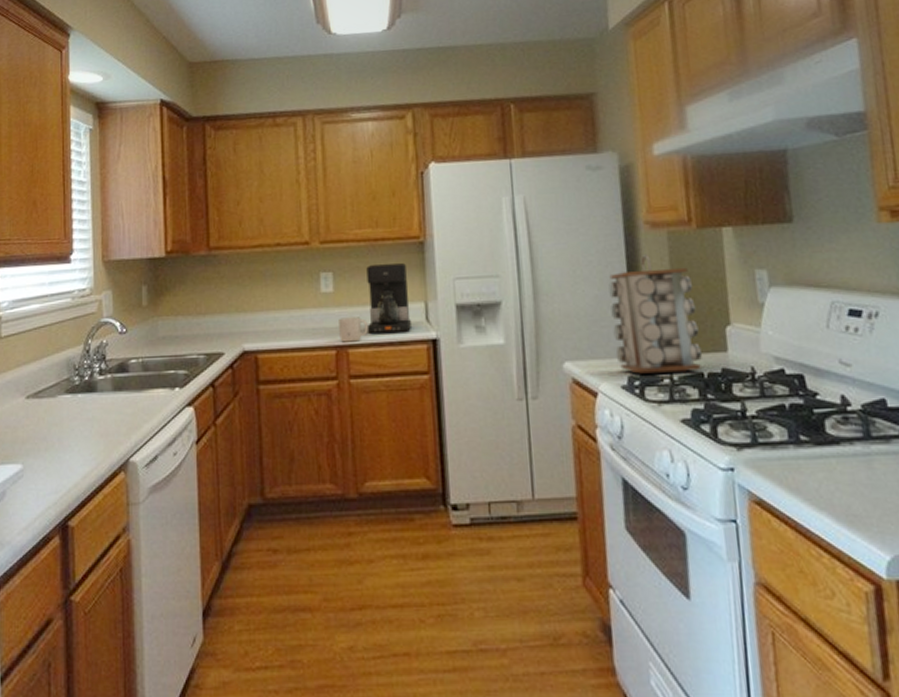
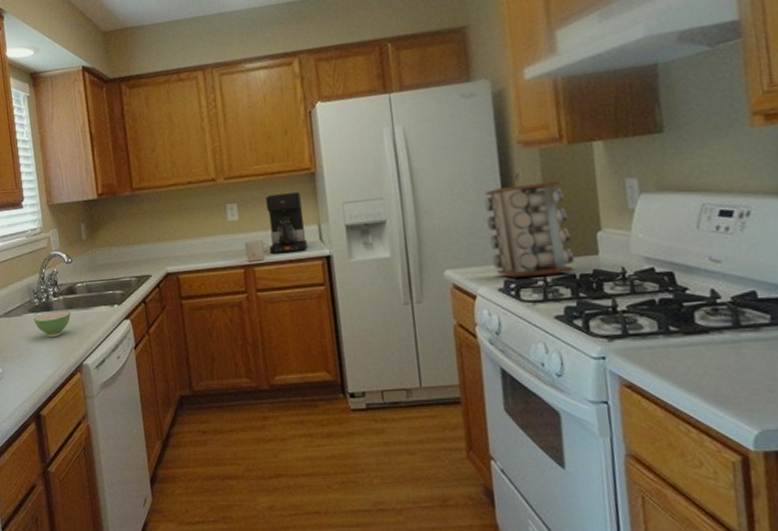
bowl: none [71,393,120,427] -> present [33,311,71,338]

